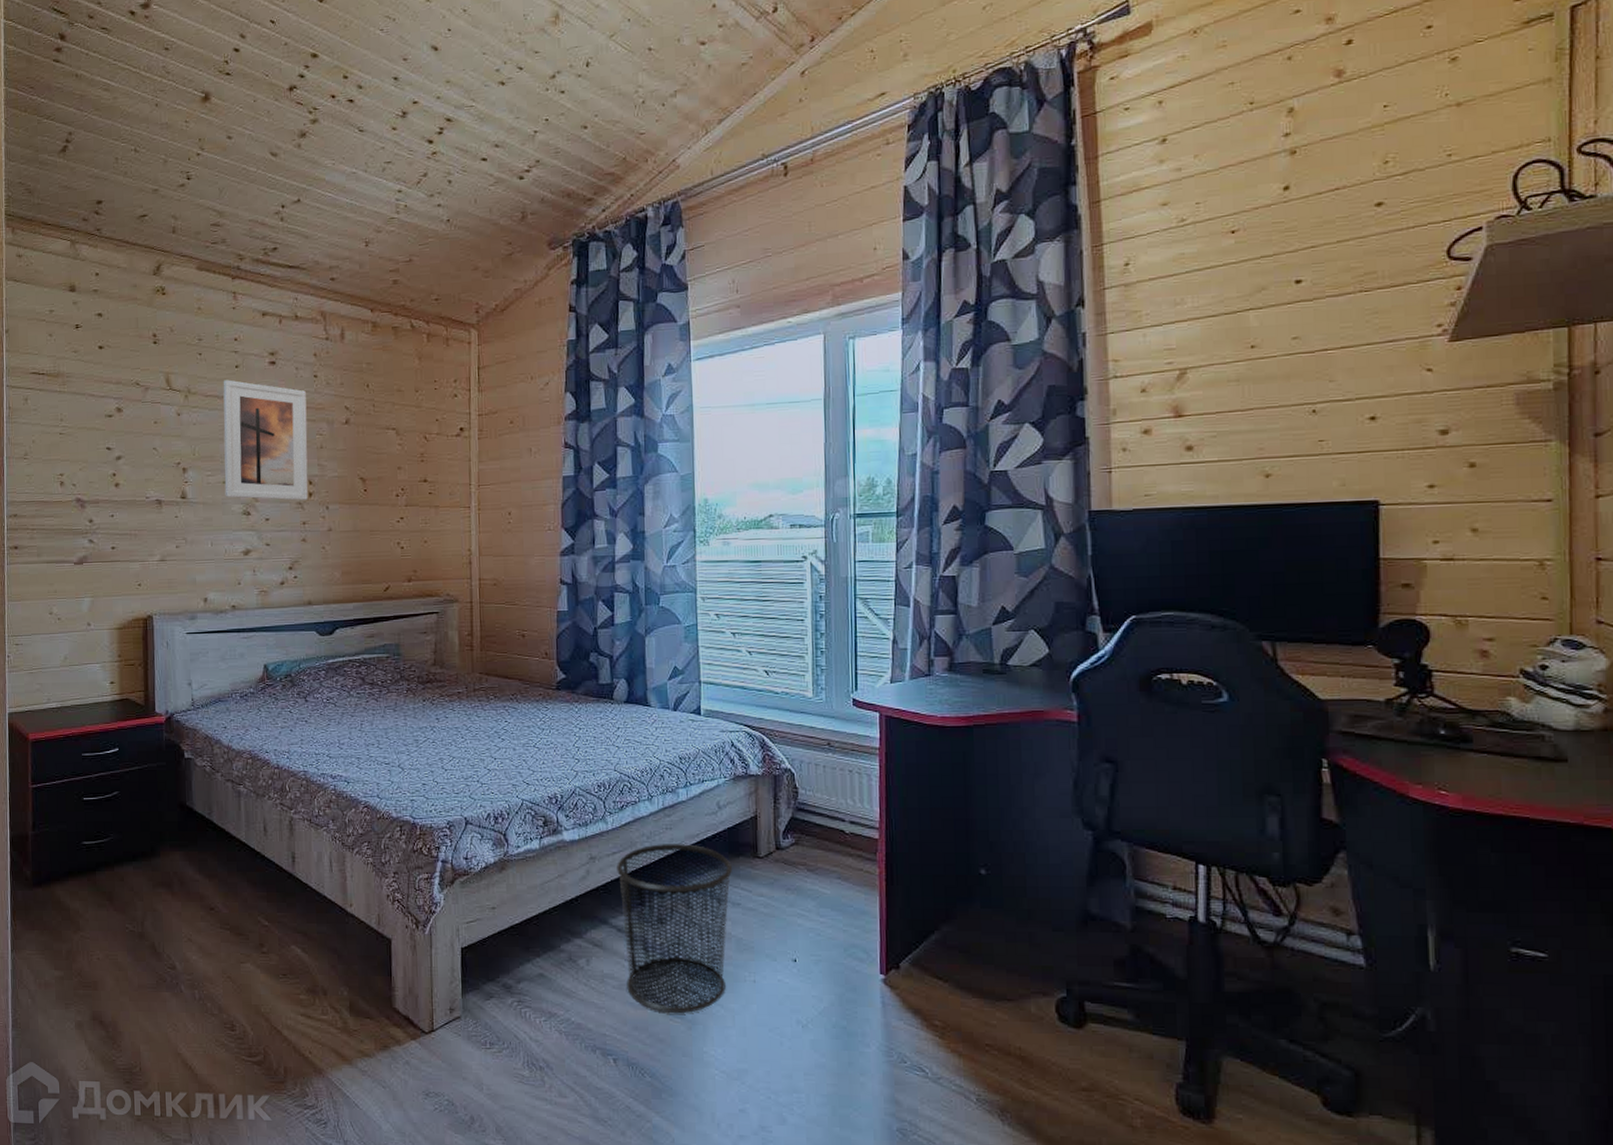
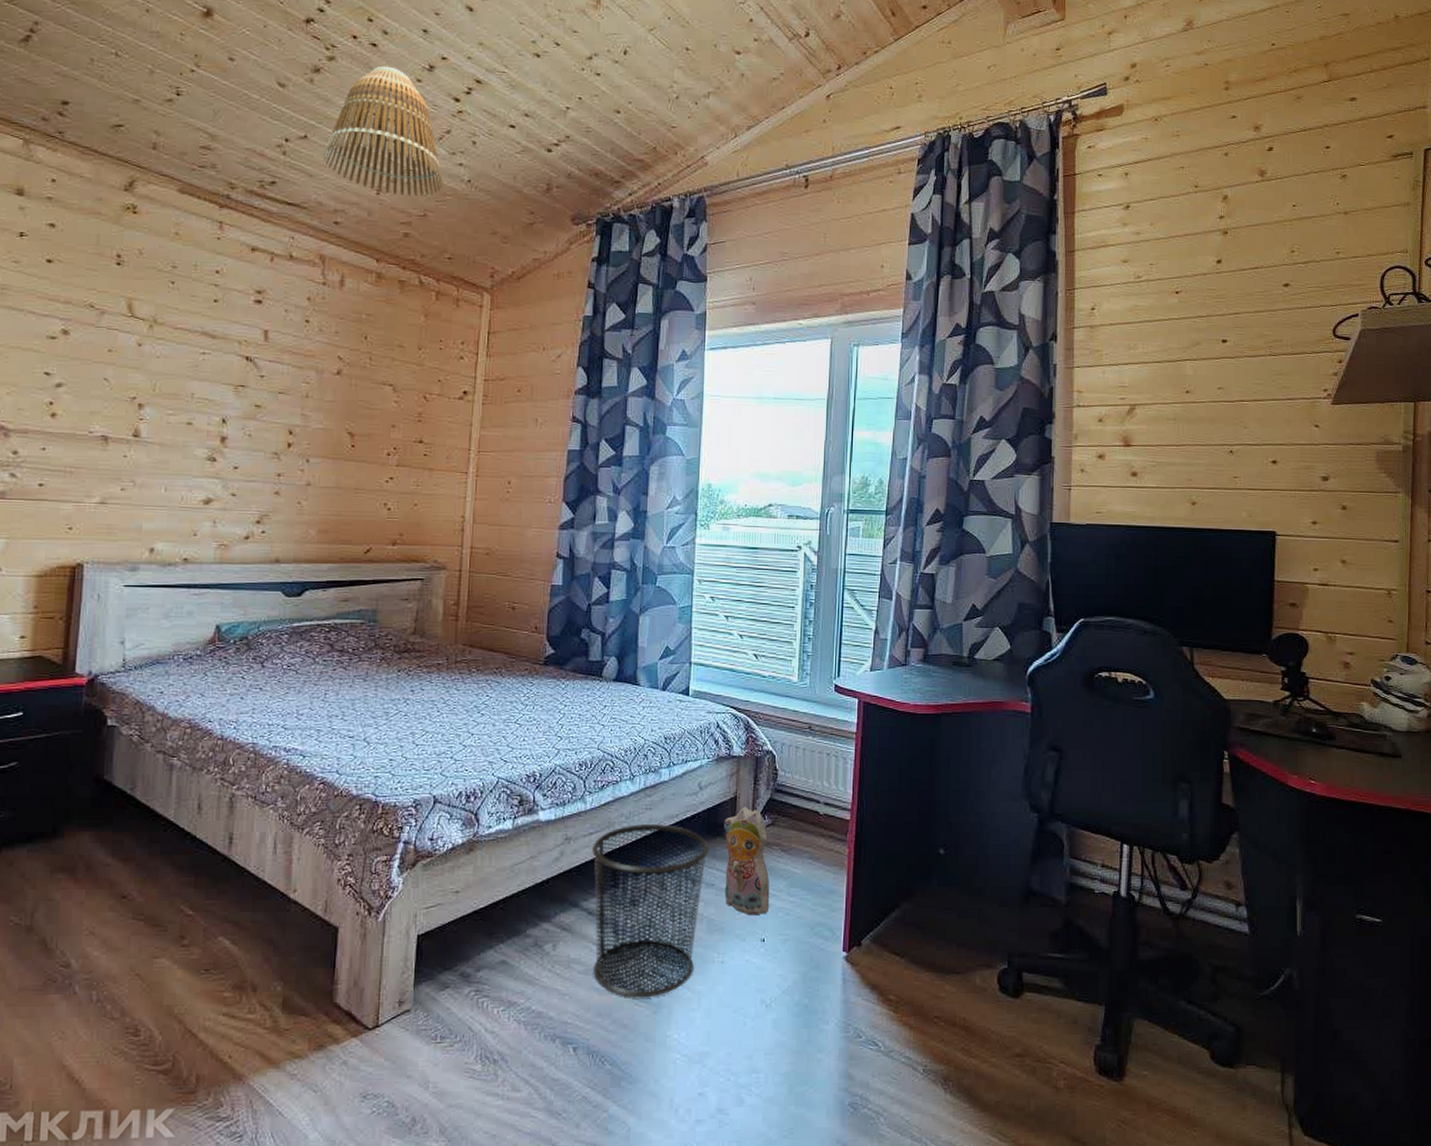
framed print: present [223,379,308,501] -> none [187,313,294,451]
lamp shade: none [315,119,425,244] -> present [322,65,443,197]
plush toy: none [746,826,801,936] -> present [724,807,771,916]

